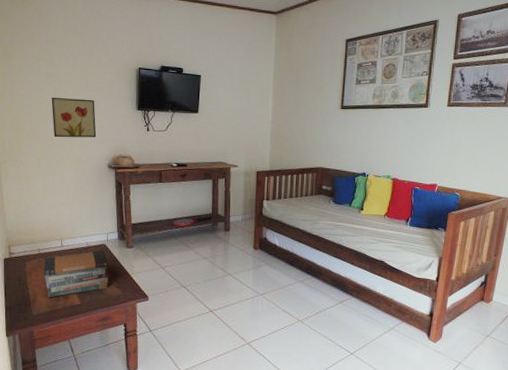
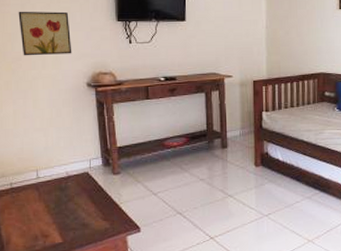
book stack: present [43,250,109,298] -> none [17,179,93,238]

